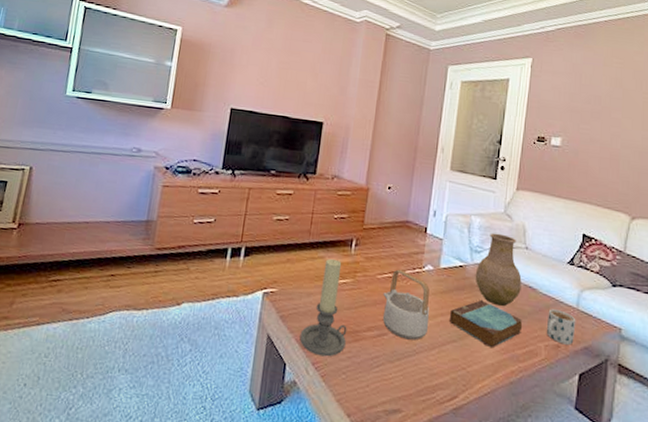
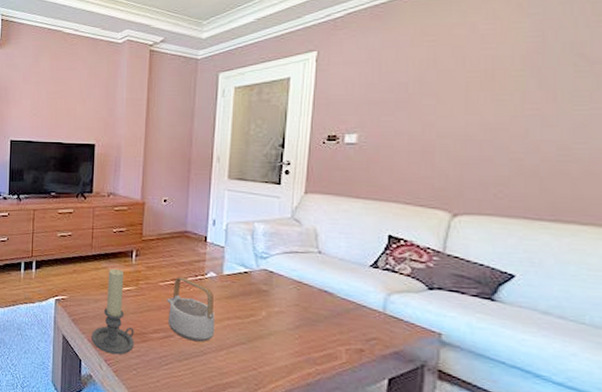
book: present [450,299,523,349] -> none [237,303,319,351]
vase: present [475,232,522,307] -> none [262,238,315,311]
mug: present [546,309,576,345] -> none [346,313,383,350]

